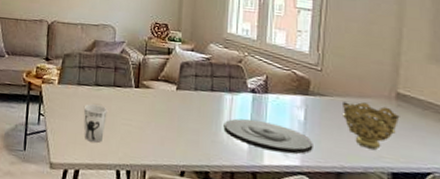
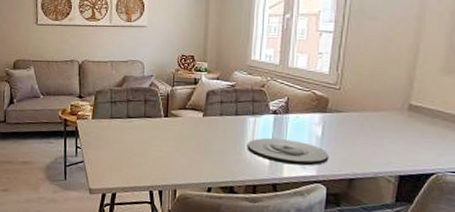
cup: present [83,104,107,143] -> none [117,135,139,168]
decorative bowl: present [343,102,400,150] -> none [358,116,411,157]

